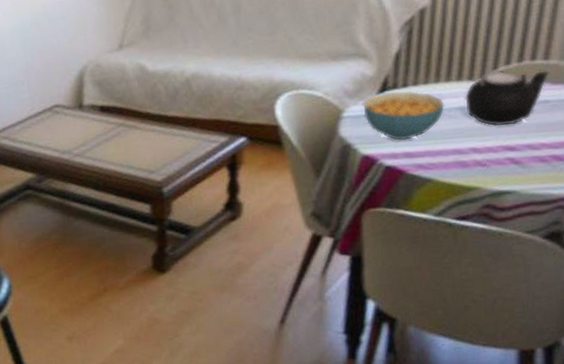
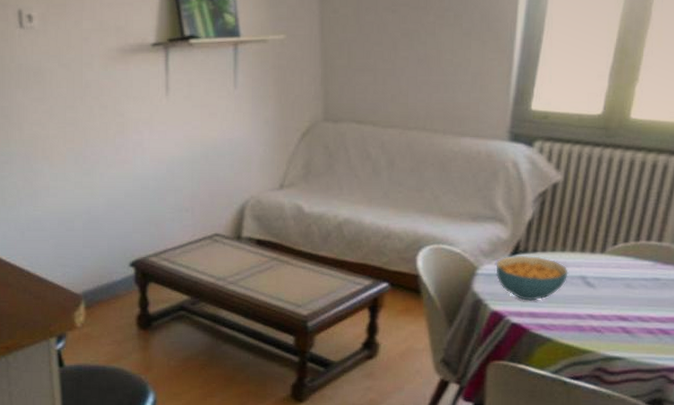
teapot: present [465,69,550,127] -> none [586,246,662,297]

